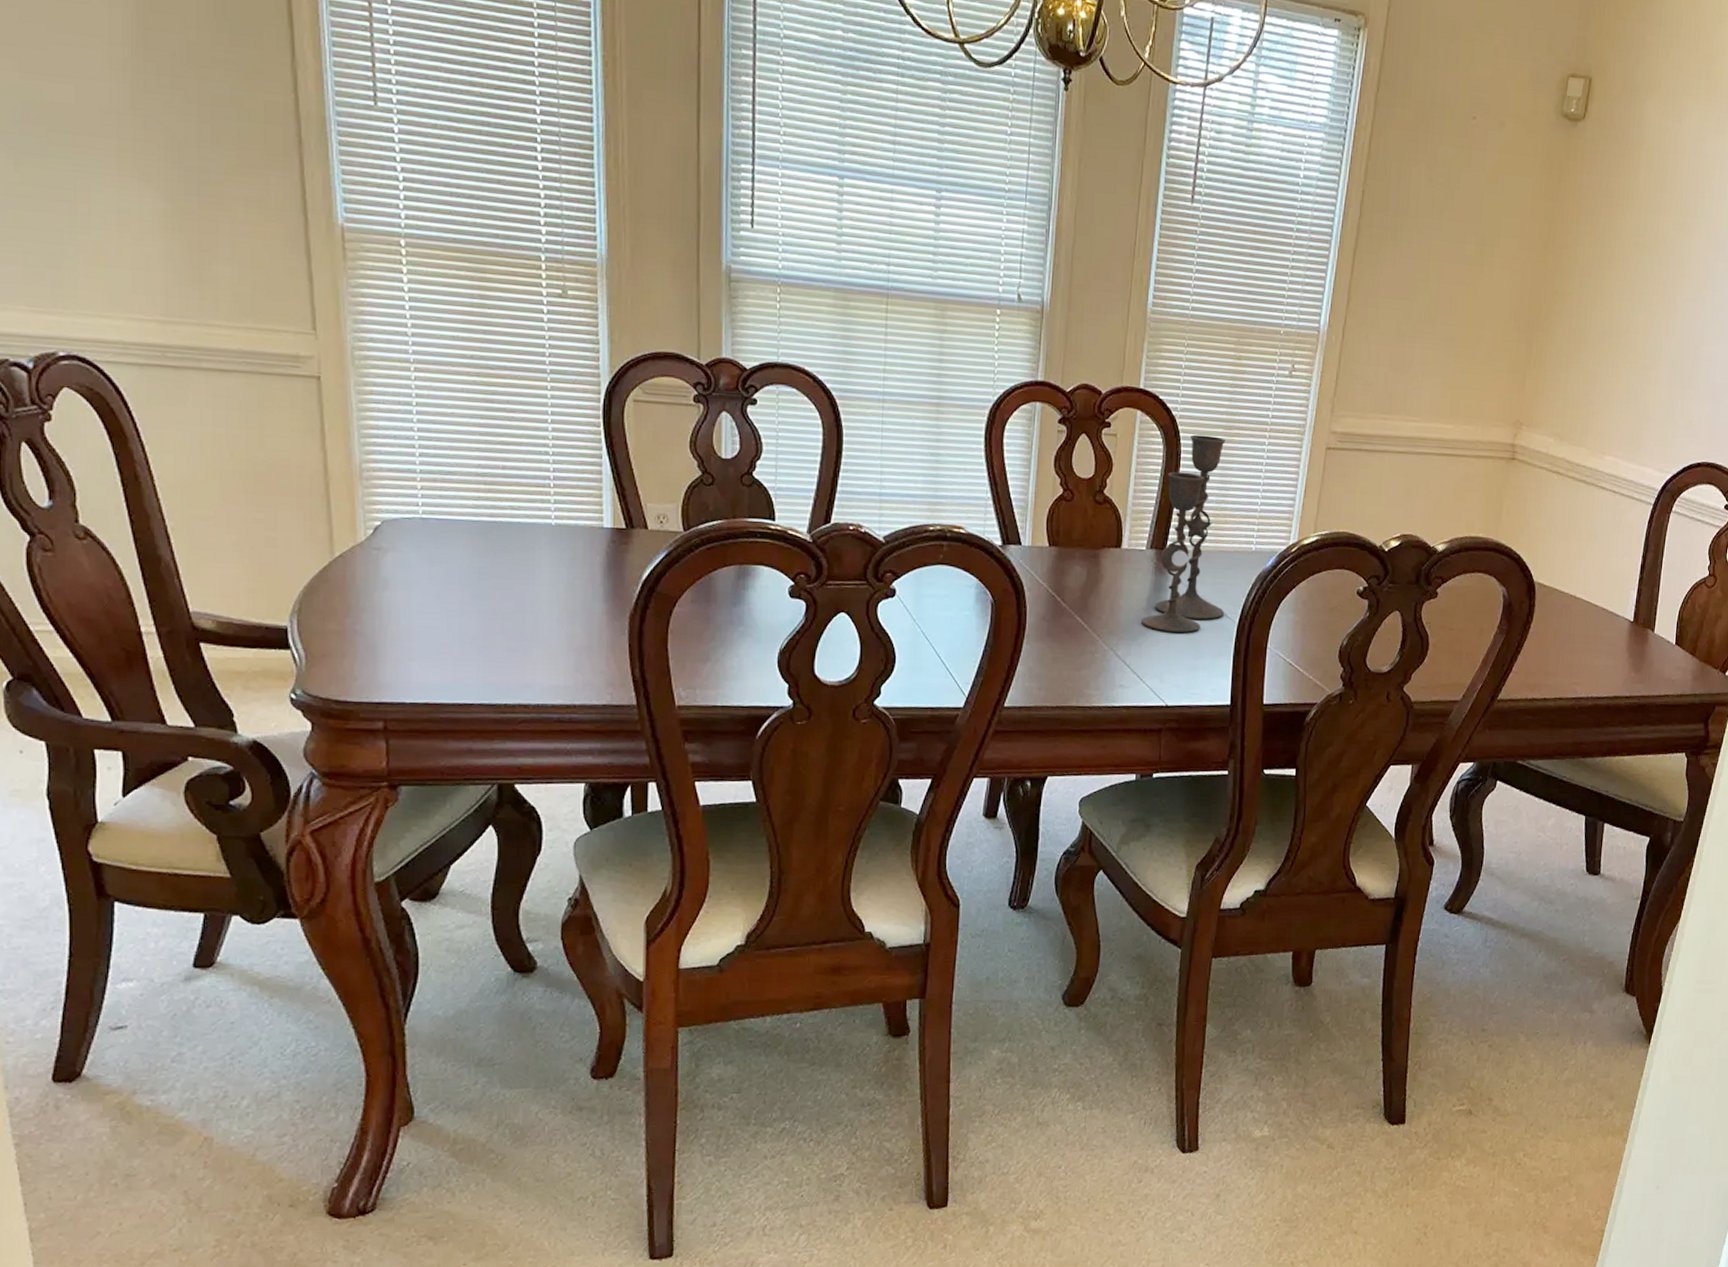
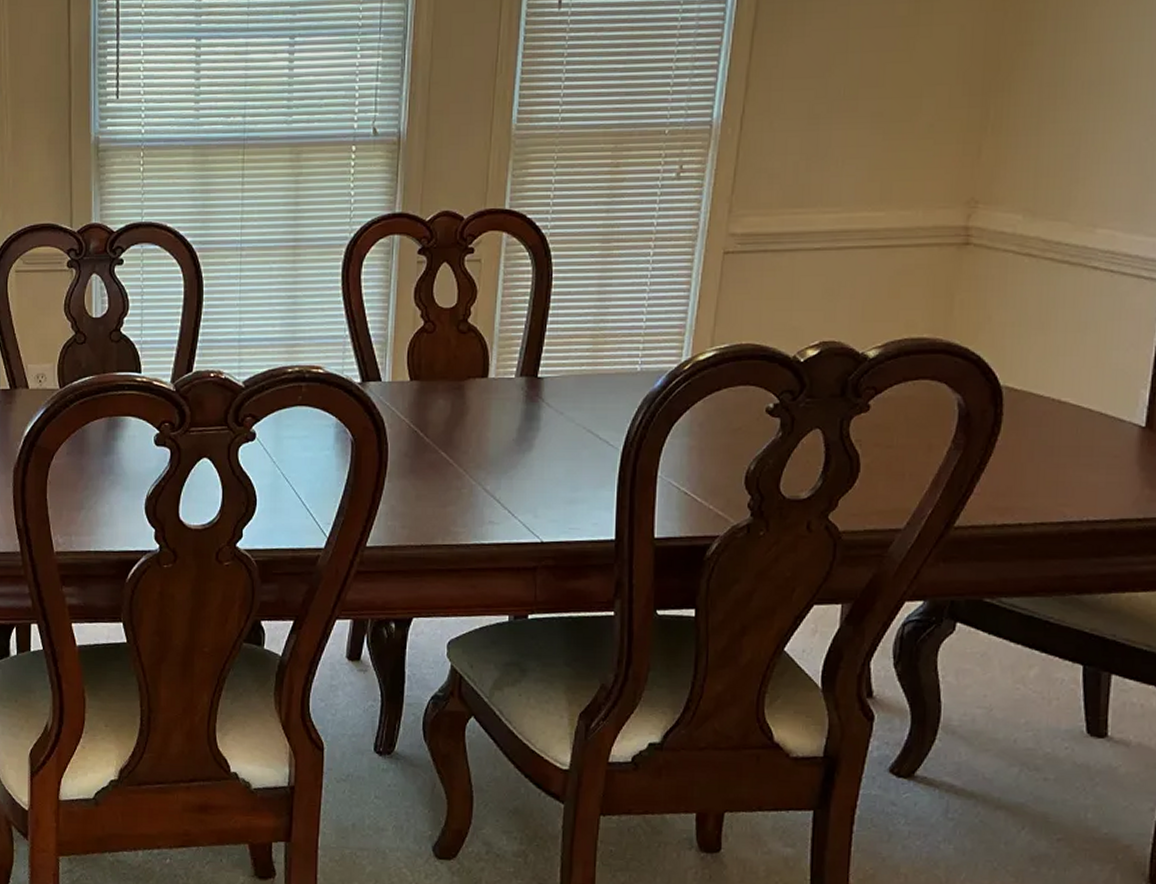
candlestick: present [1142,434,1225,633] -> none [512,251,605,465]

